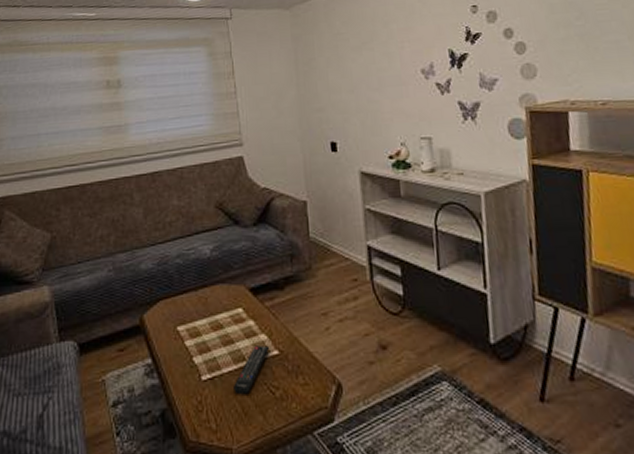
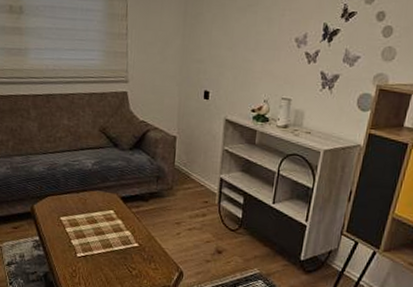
remote control: present [234,345,270,395] -> none [101,238,132,271]

